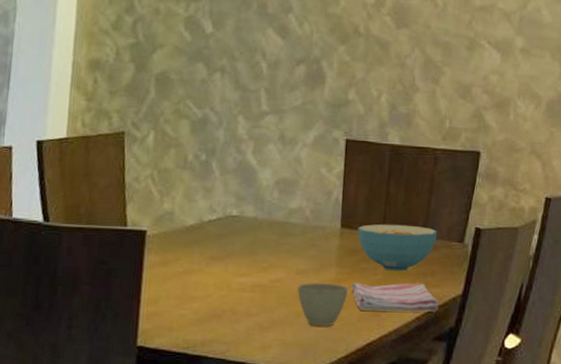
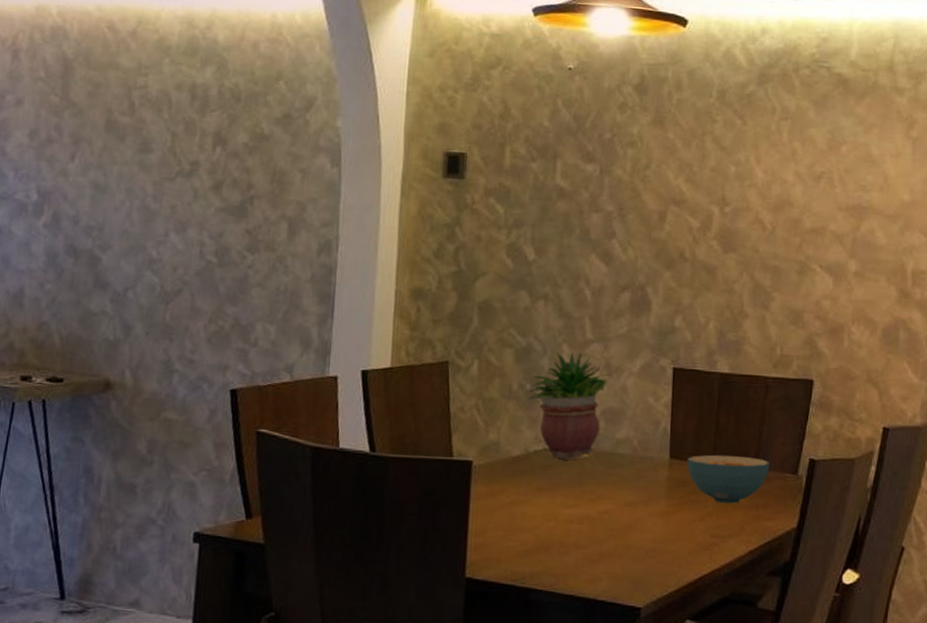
potted plant: none [202,124,288,230] -> present [527,352,614,460]
cup: present [296,282,349,327] -> none [625,514,679,560]
dish towel: present [351,283,439,312] -> none [682,515,773,545]

